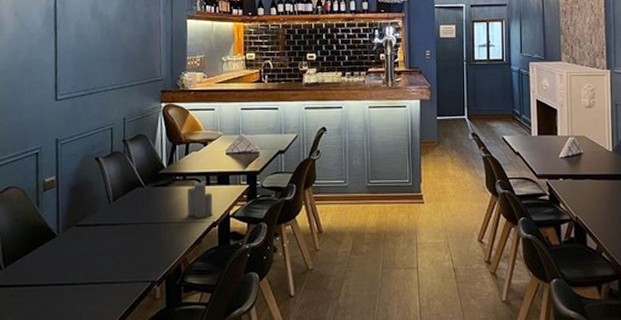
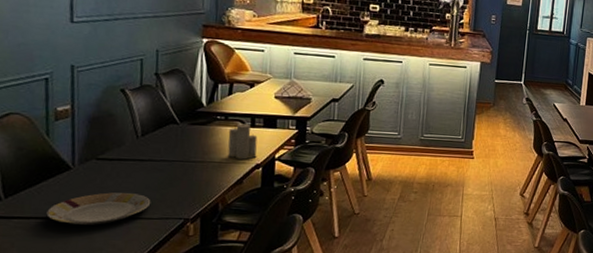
plate: none [37,256,123,291] -> present [46,192,151,225]

